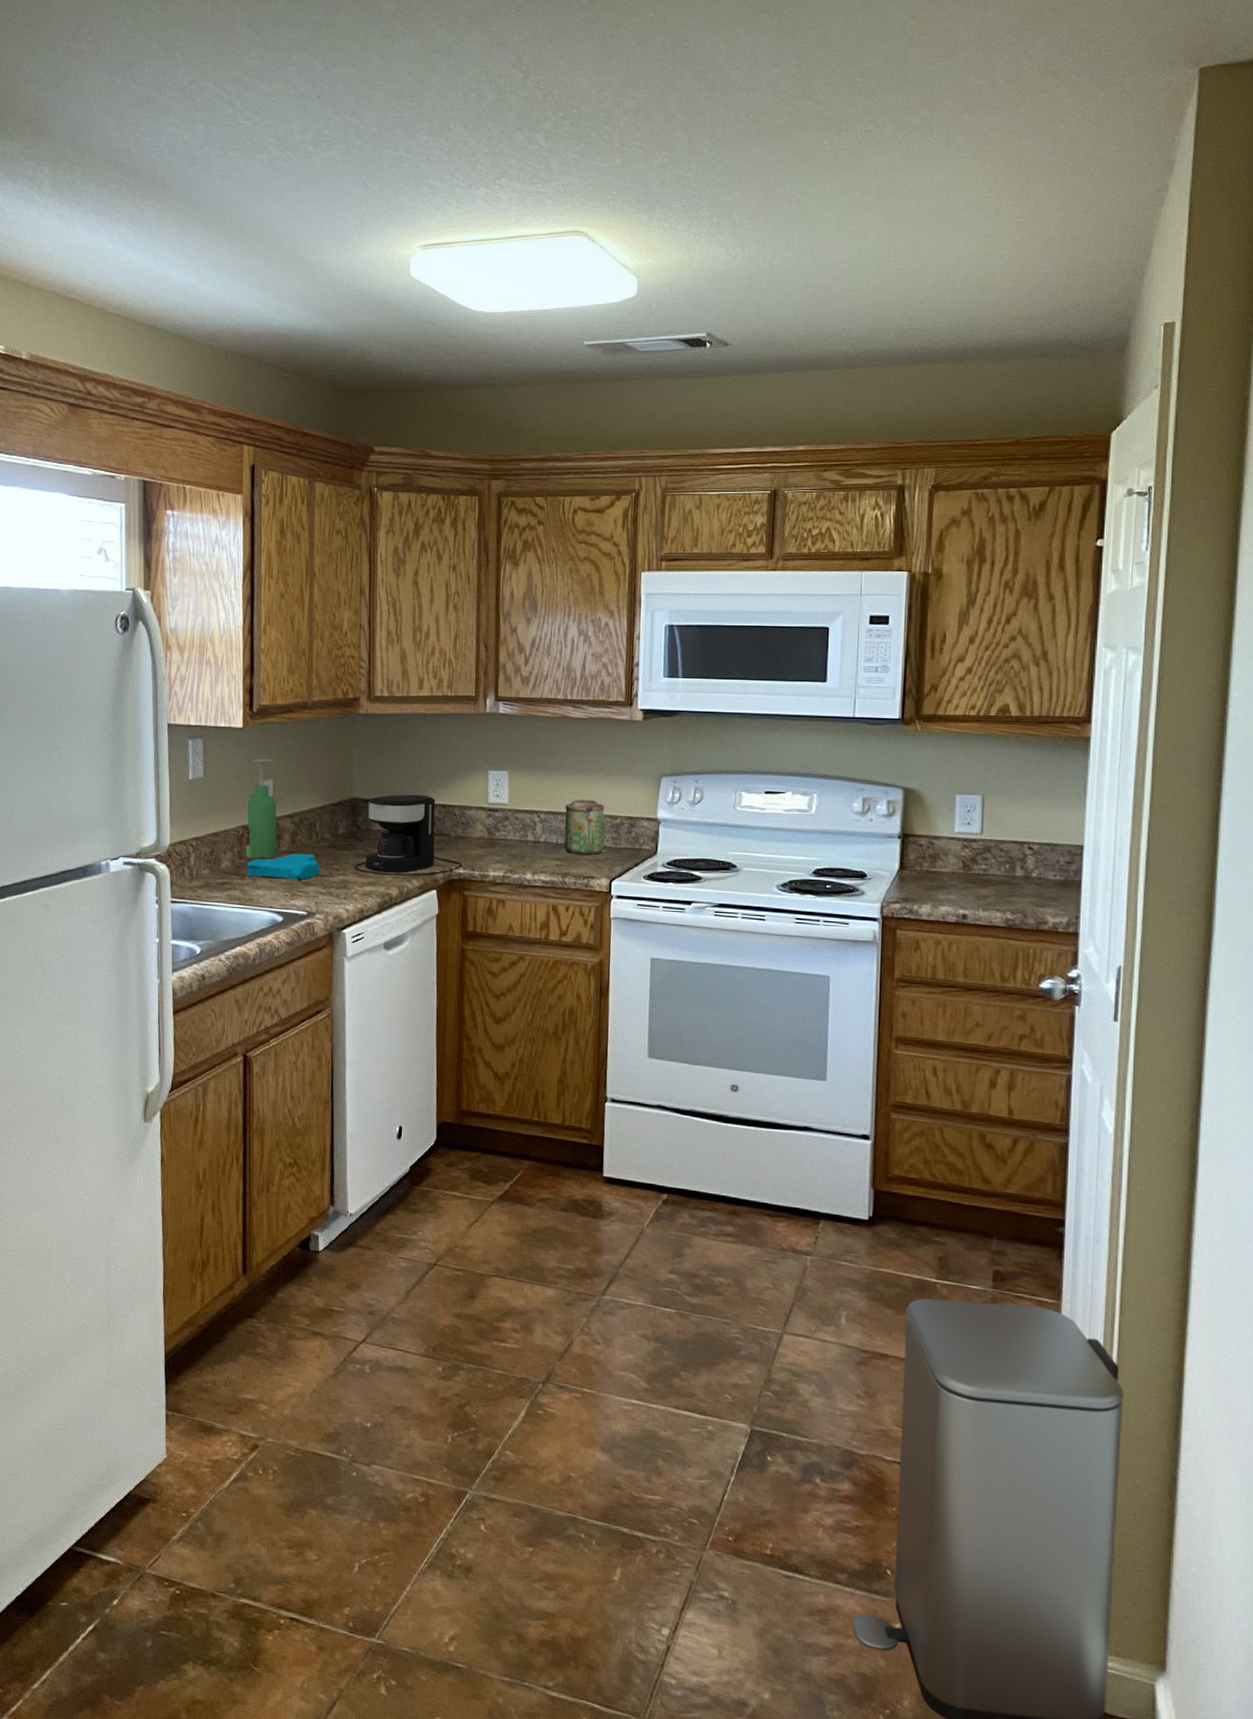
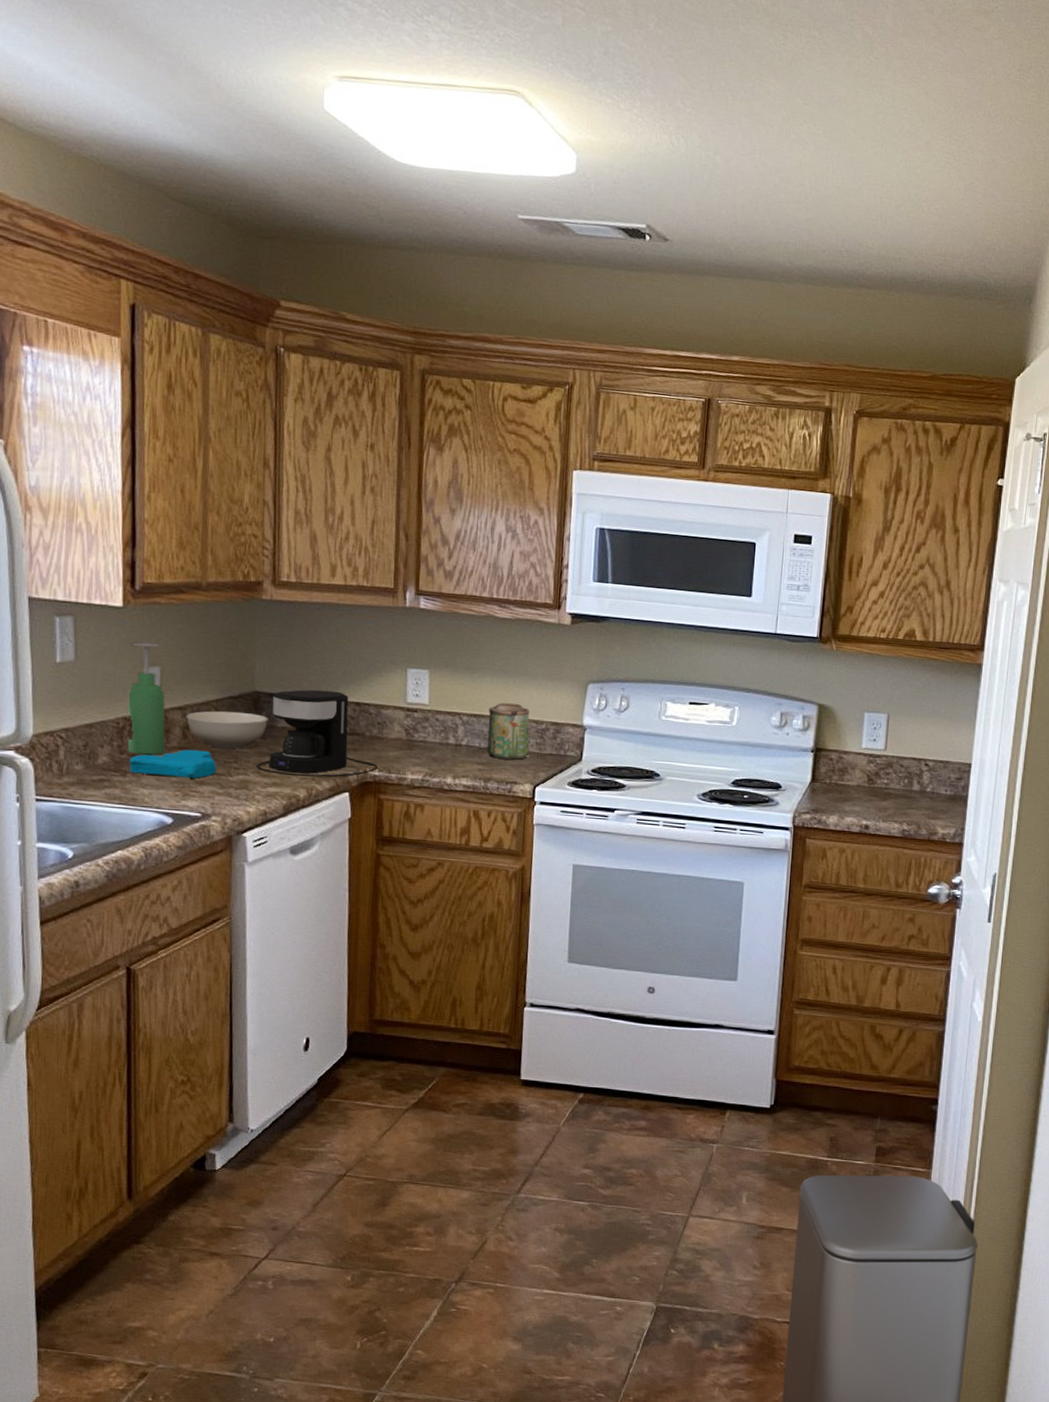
bowl: none [294,817,365,852] -> present [186,711,268,749]

